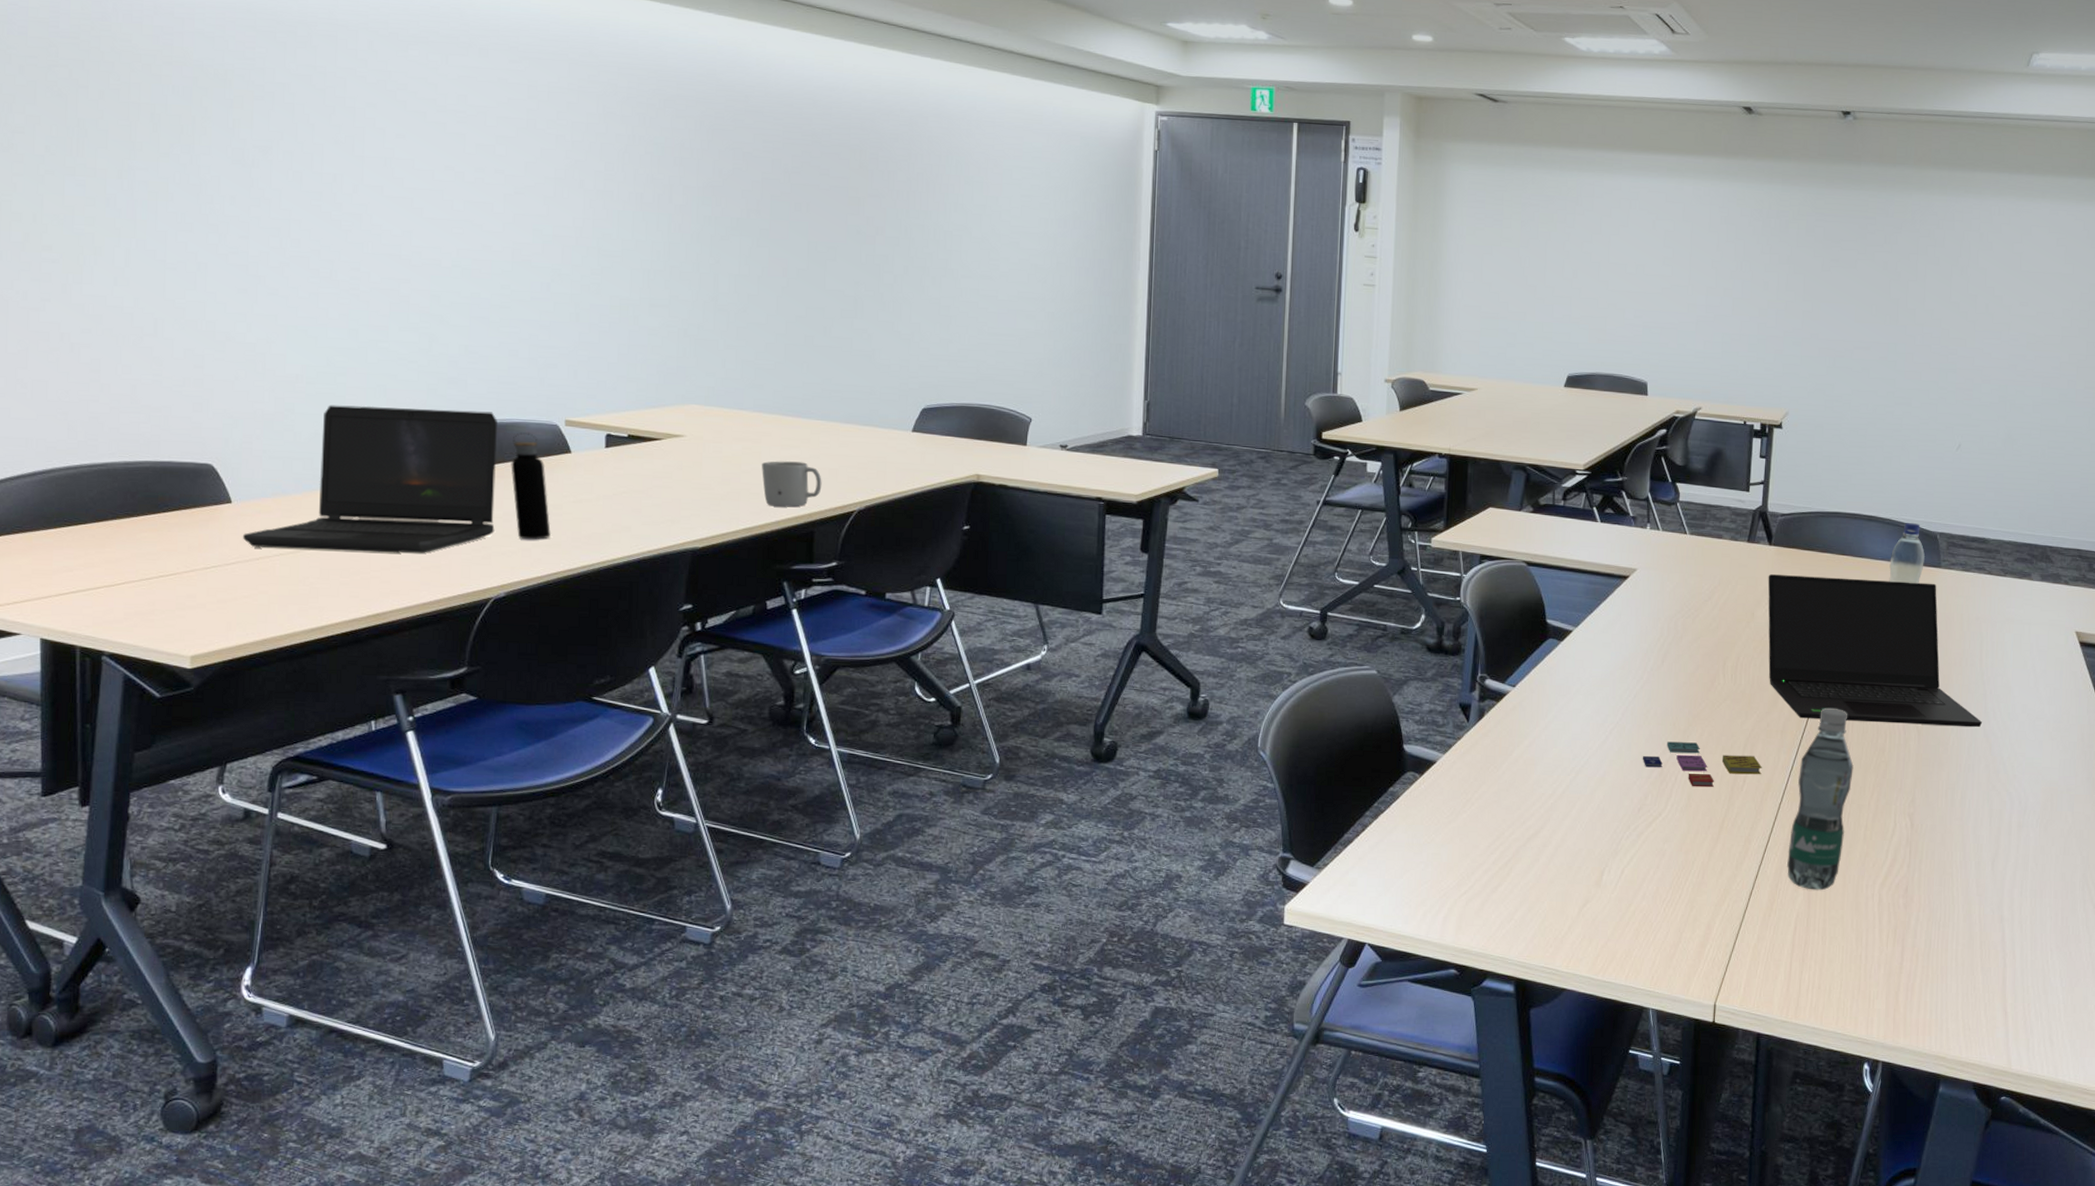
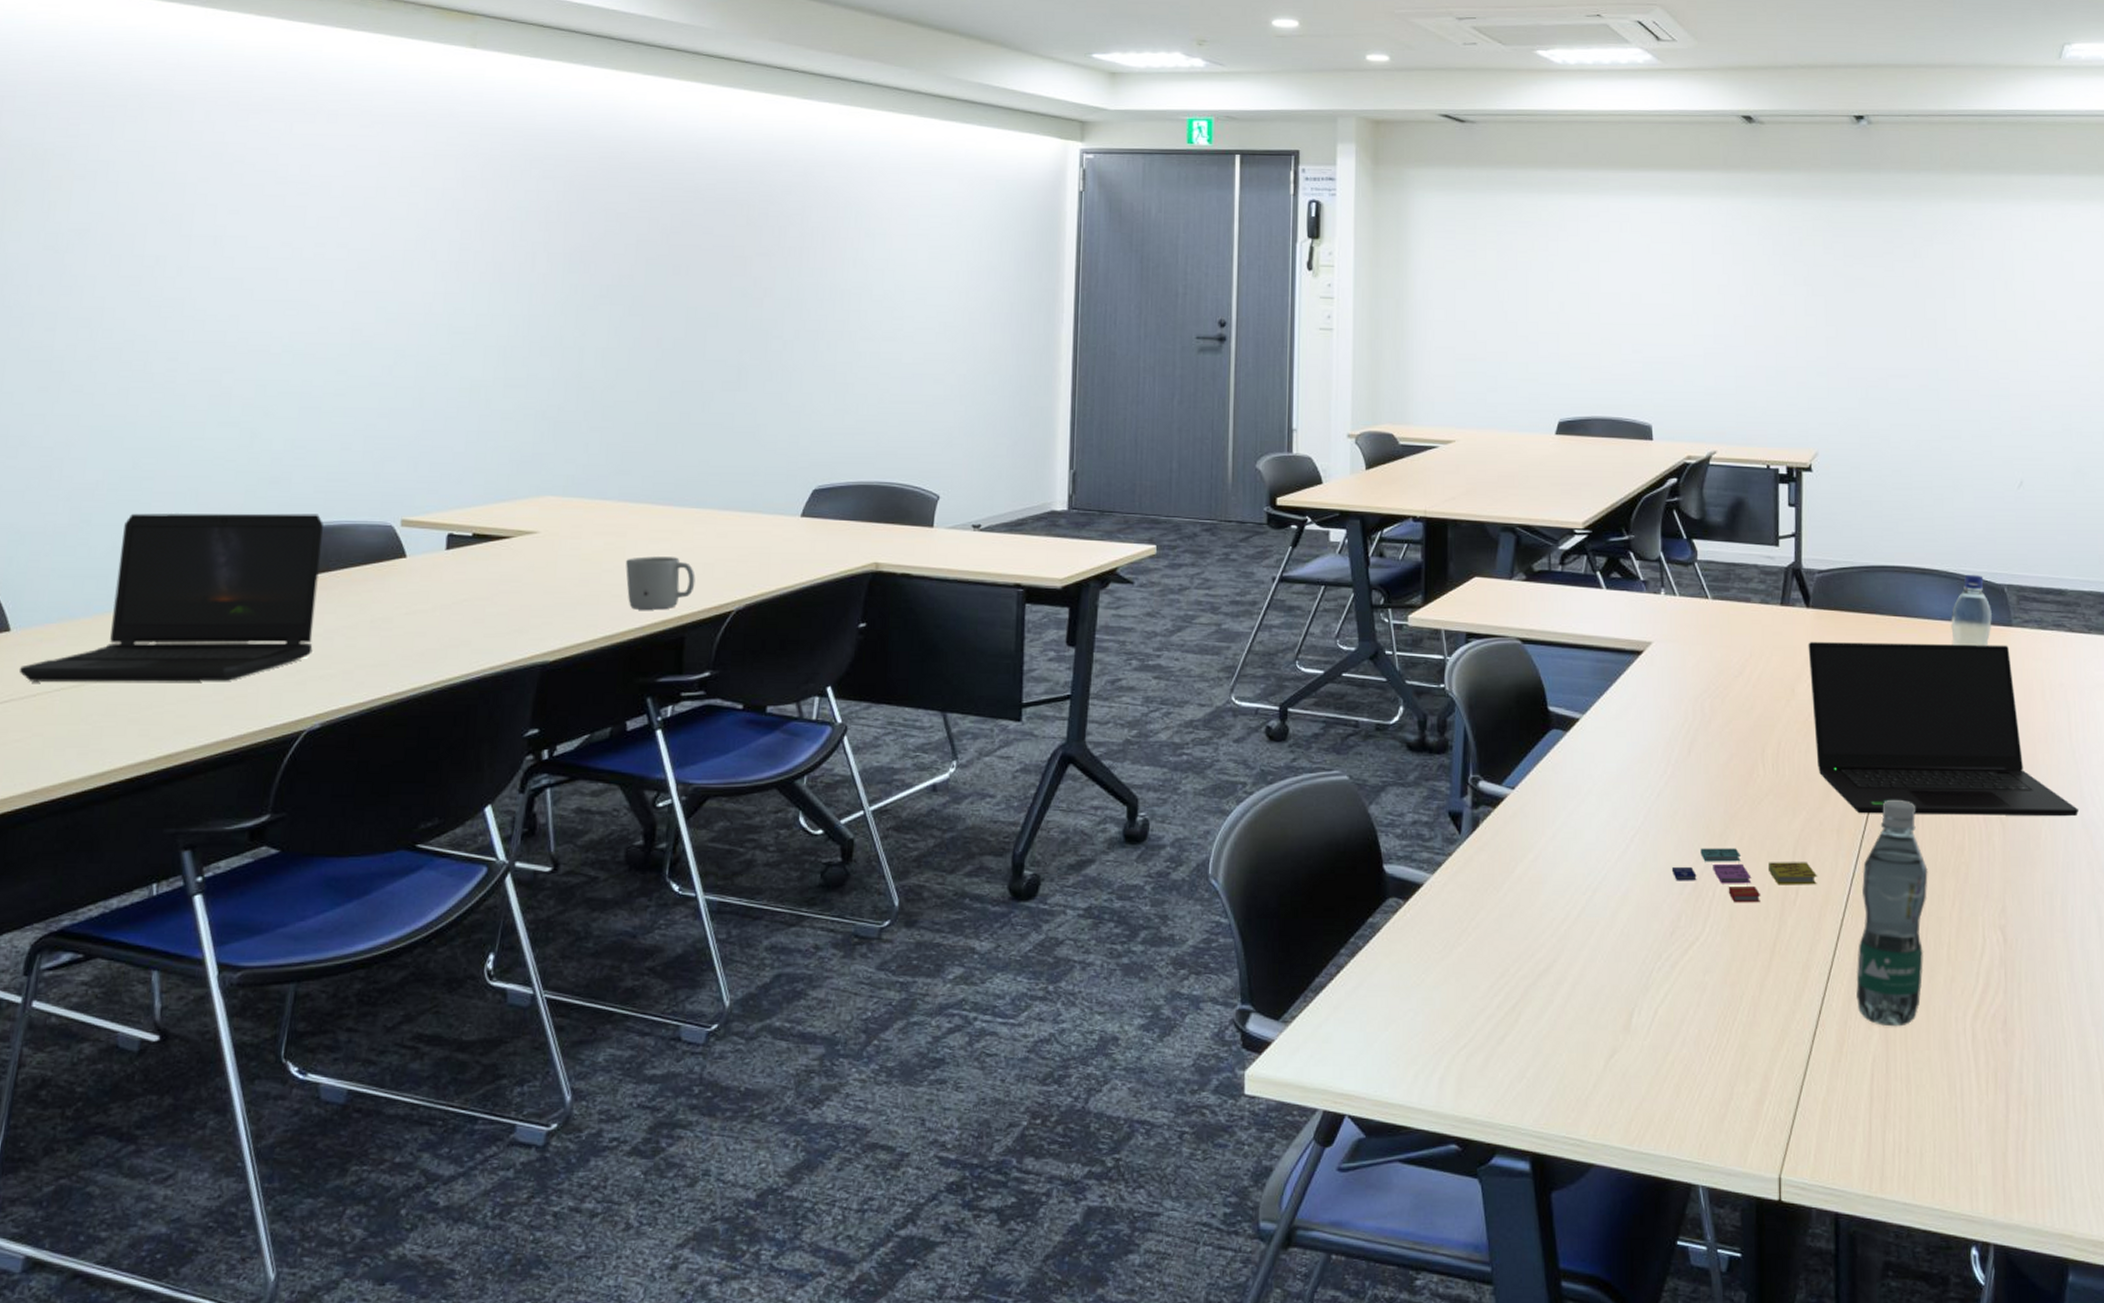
water bottle: present [511,432,551,540] -> none [335,536,378,659]

